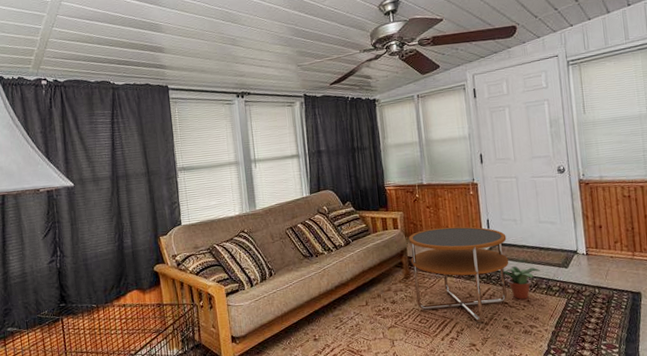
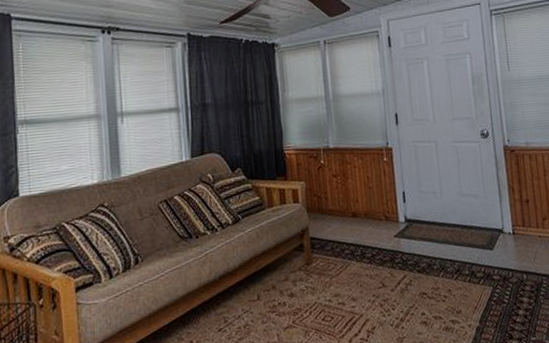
side table: present [408,226,509,323] -> none [311,200,428,319]
potted plant: present [499,266,541,300] -> none [416,248,463,289]

